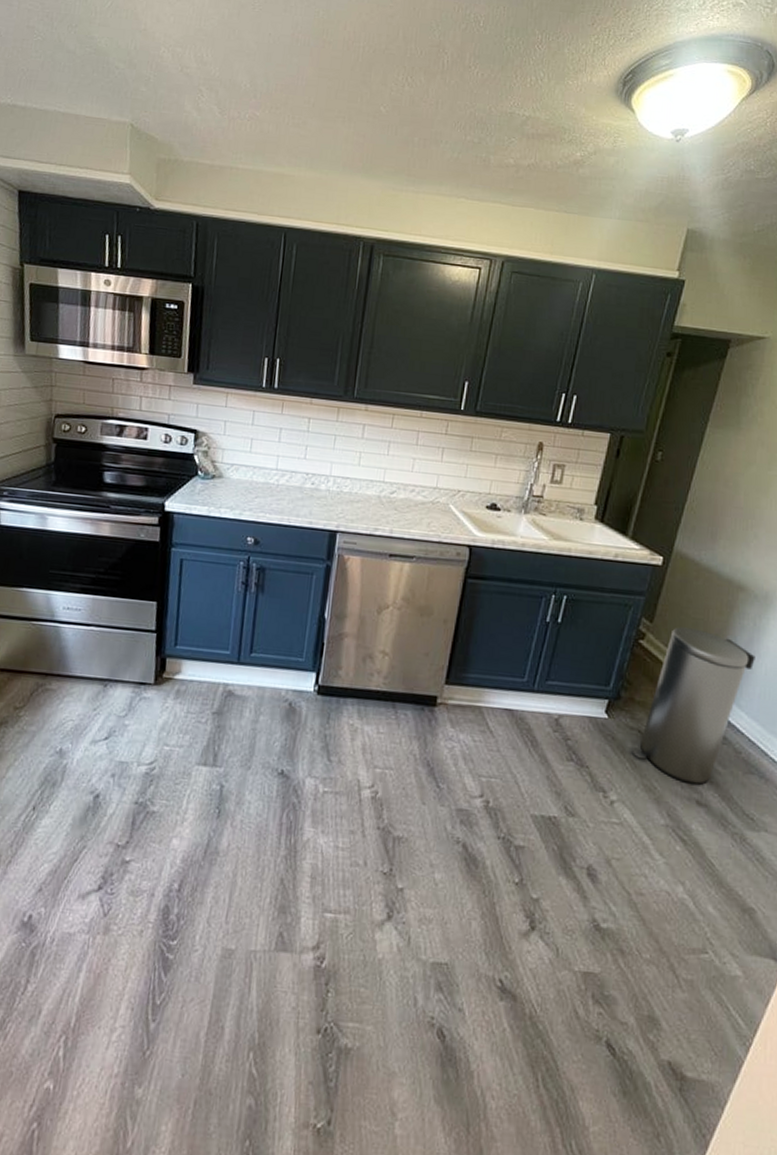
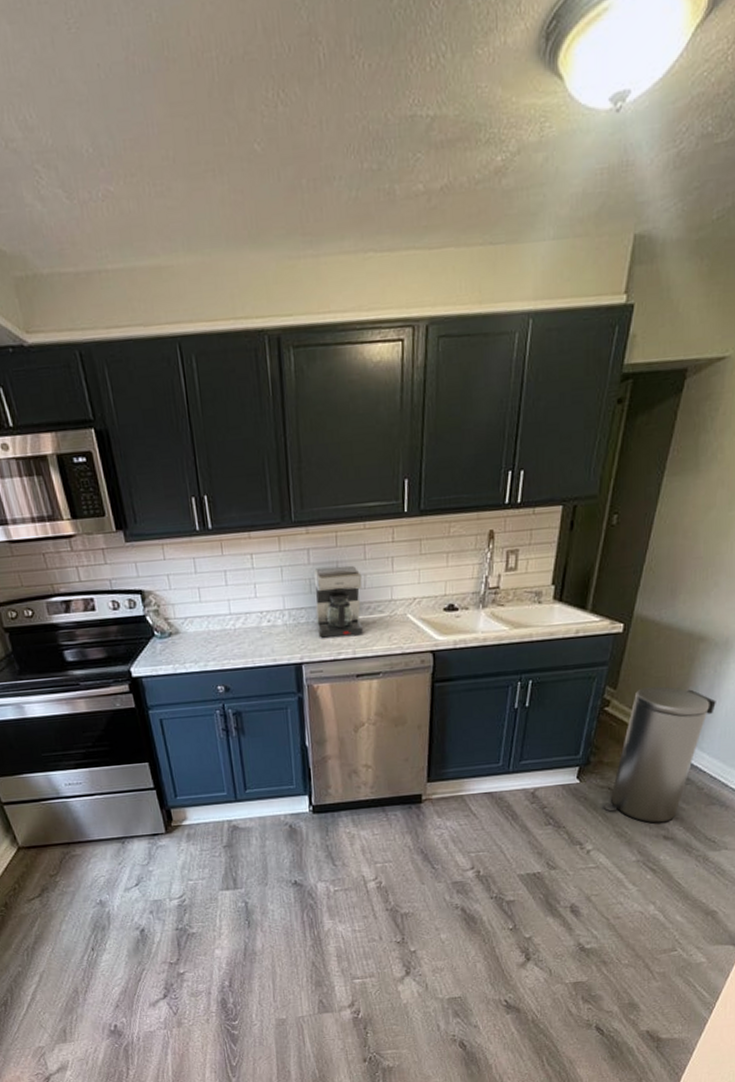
coffee maker: none [358,444,411,516] -> present [313,565,364,638]

